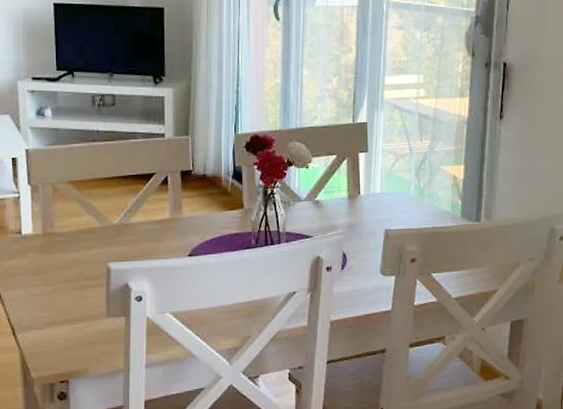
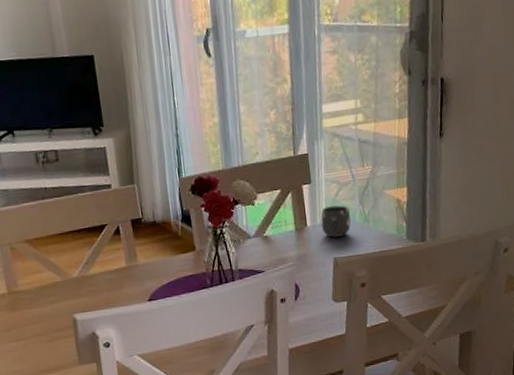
mug: none [374,177,406,208] -> present [320,205,351,237]

